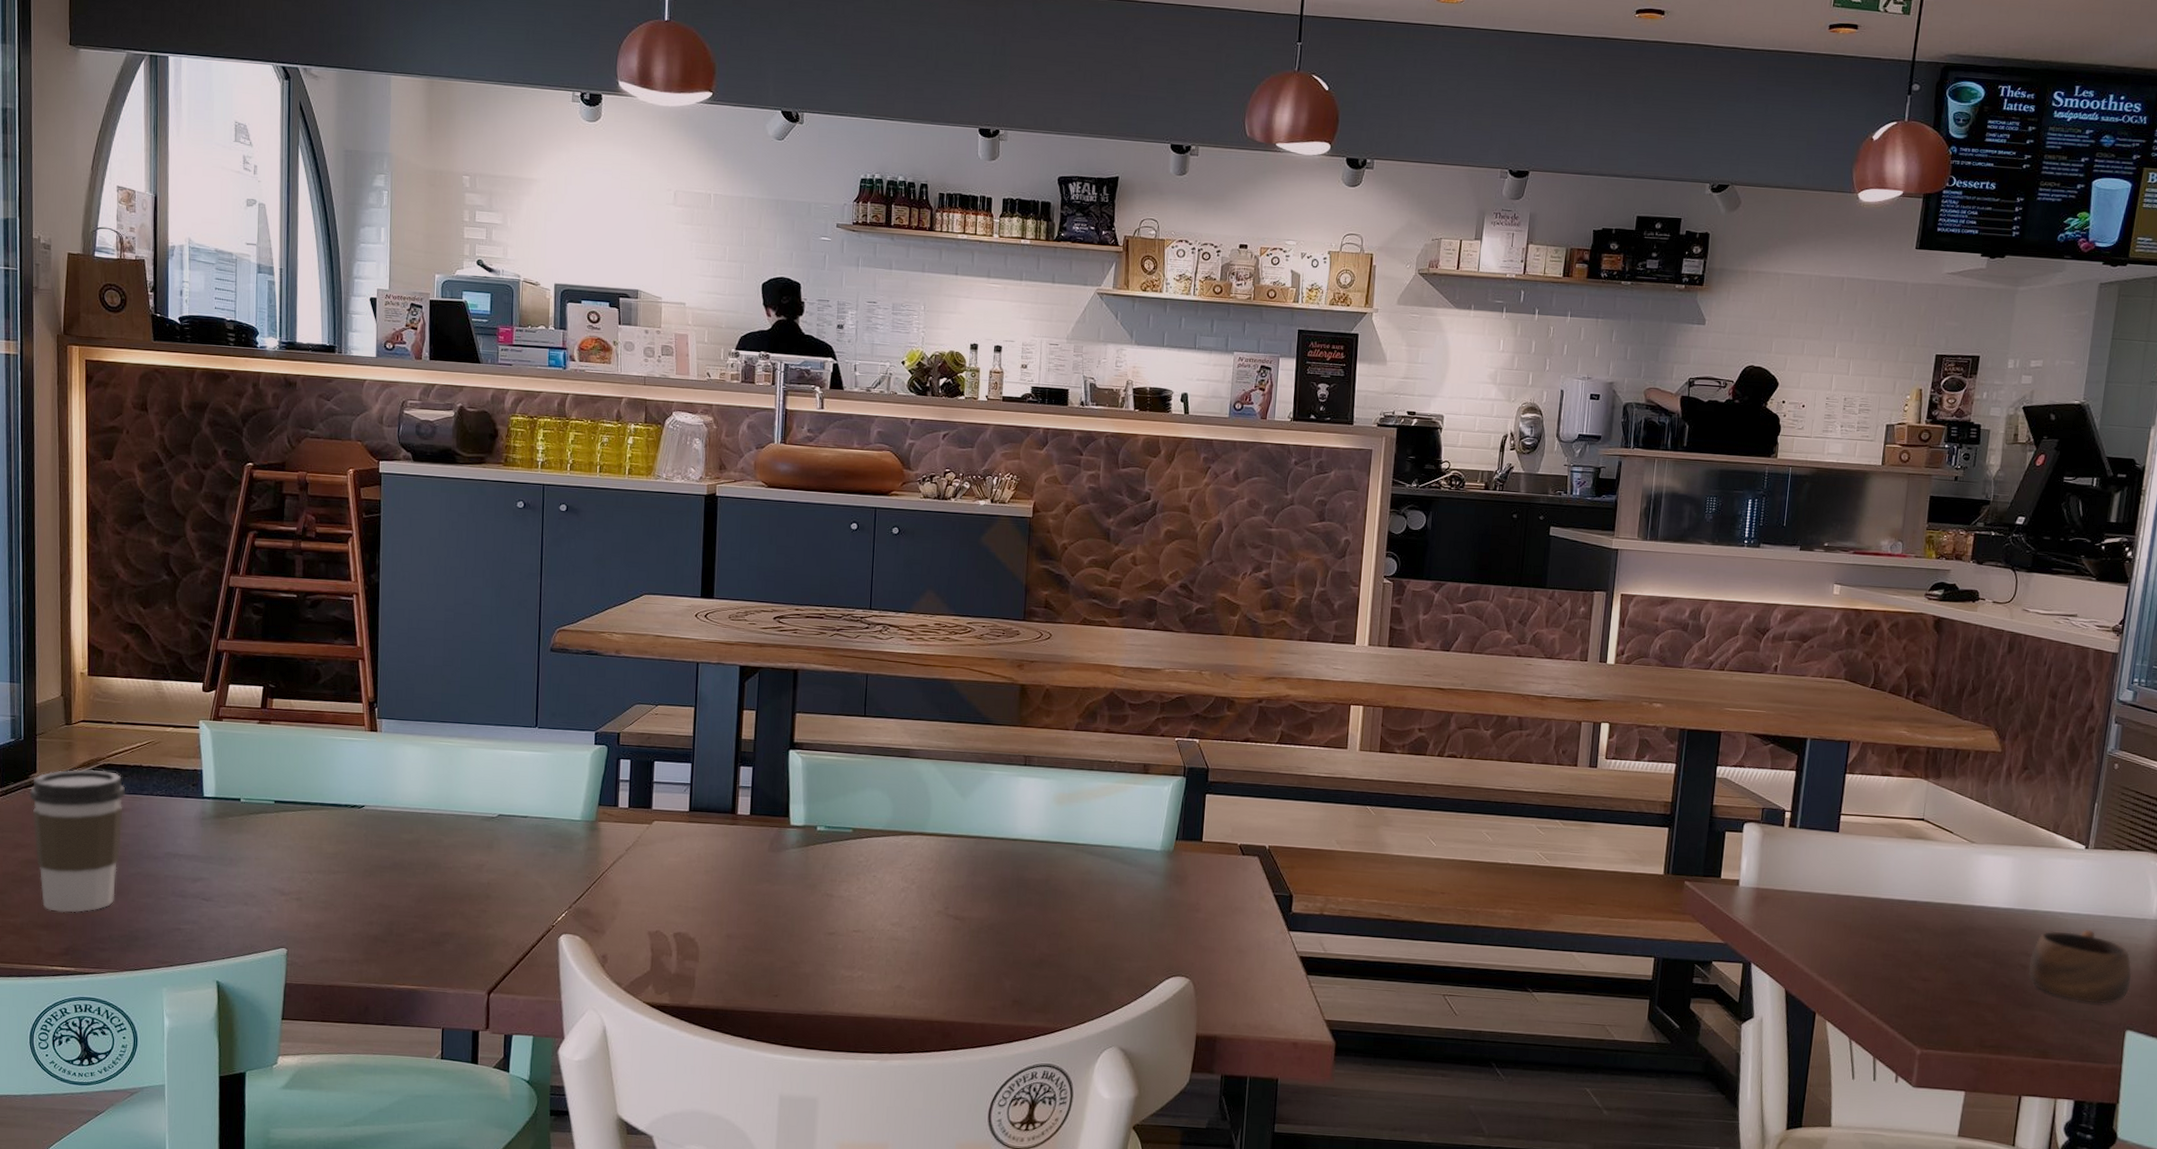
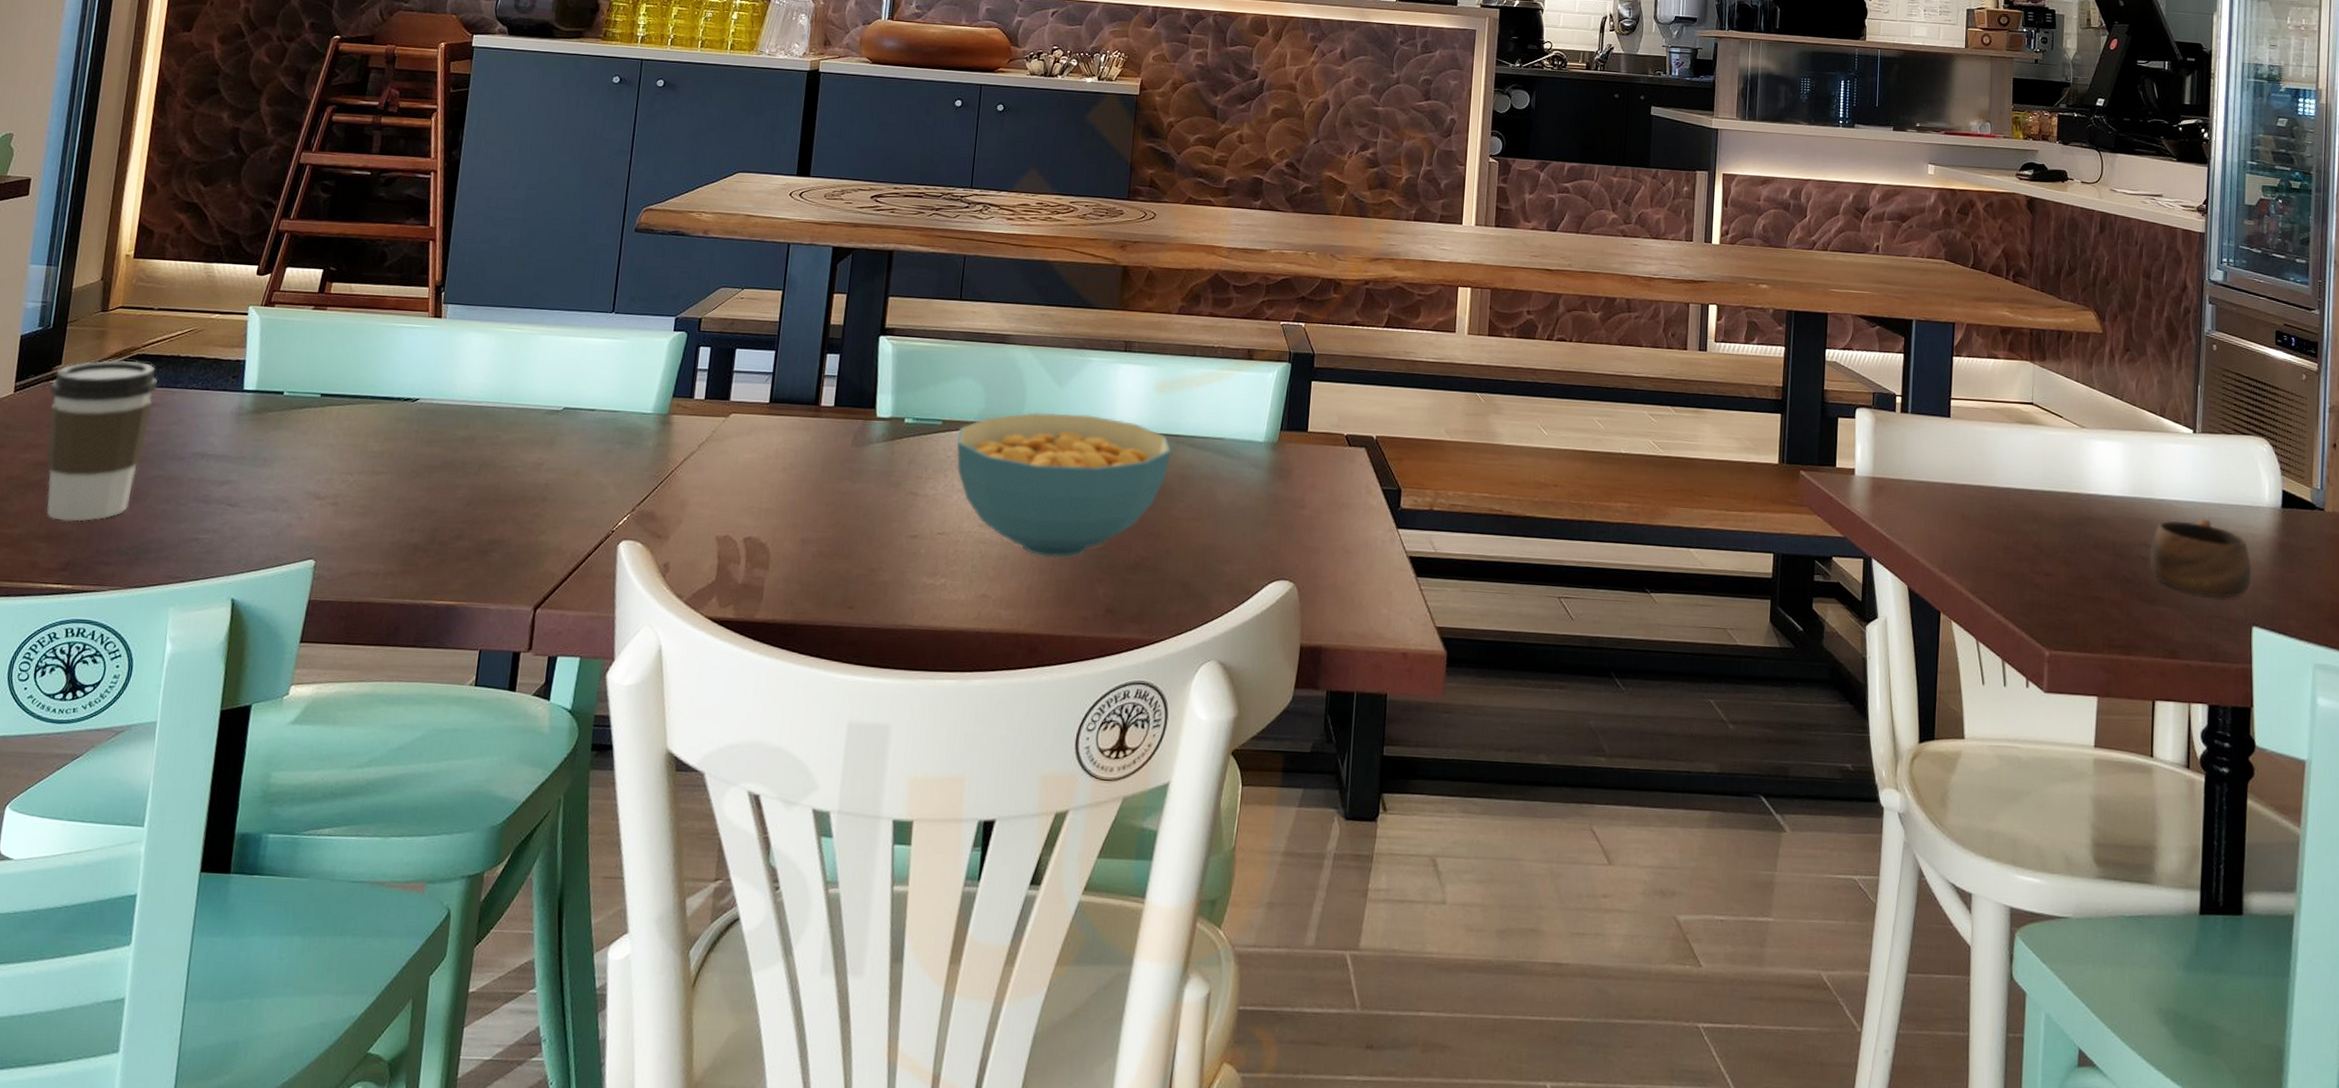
cereal bowl: none [867,821,1072,954] -> present [956,412,1172,558]

